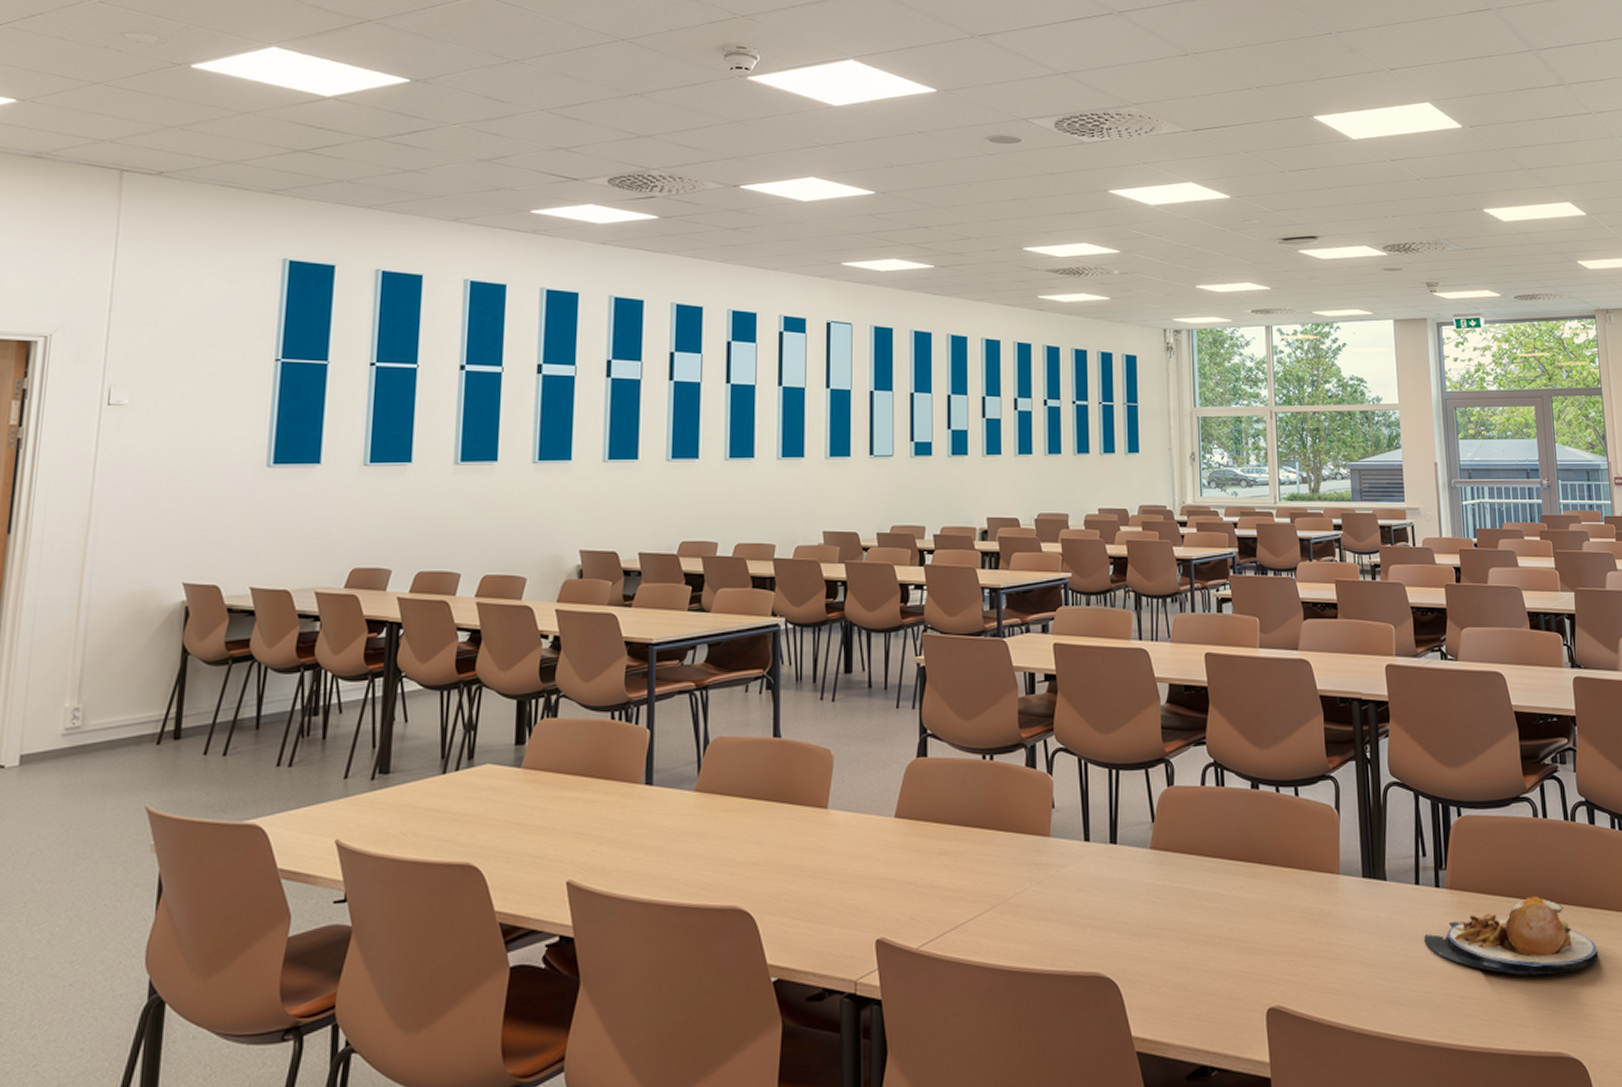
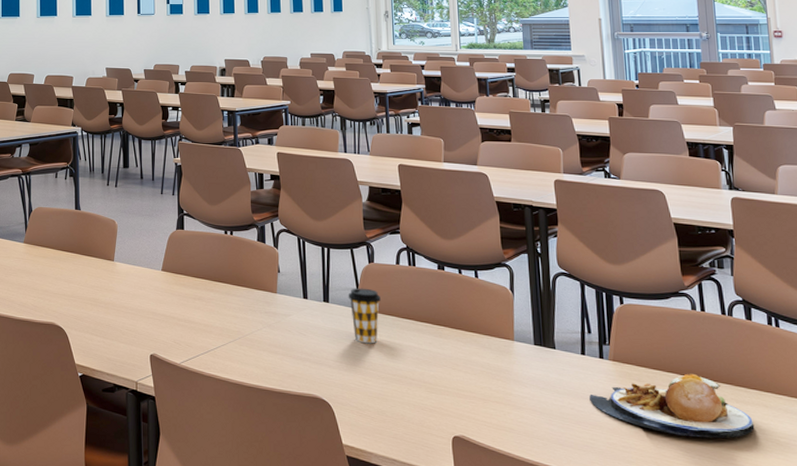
coffee cup: none [1141,820,1183,896] -> present [348,288,382,344]

